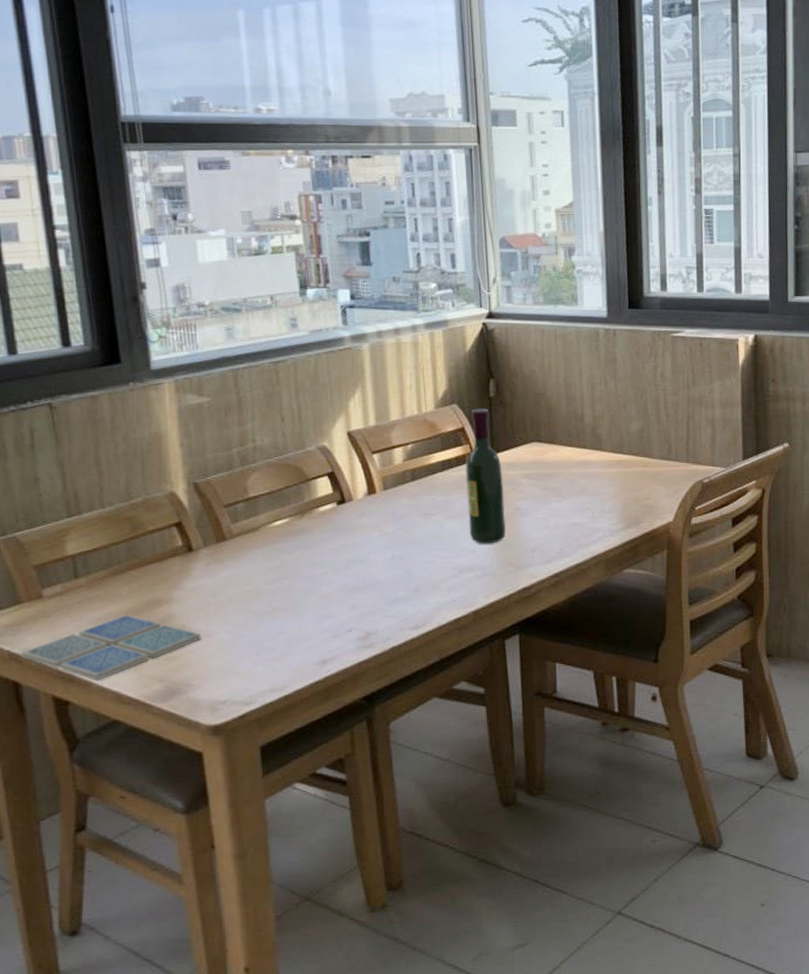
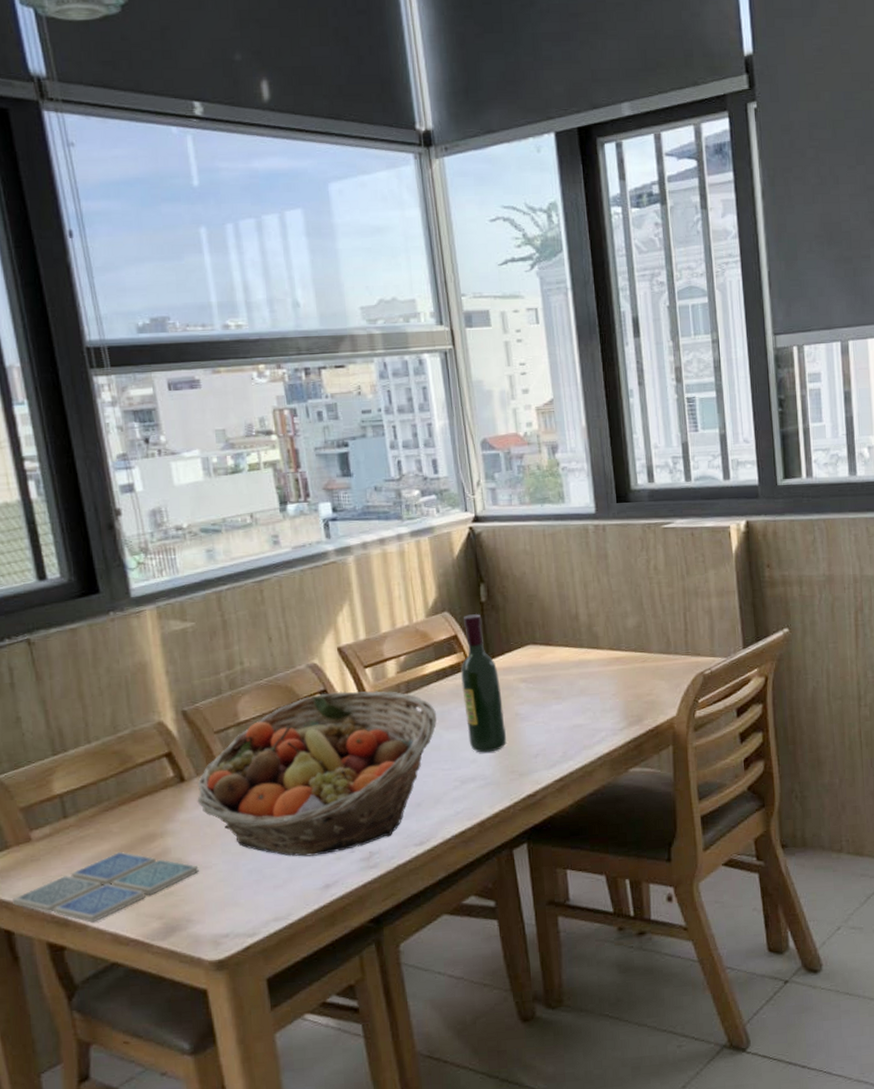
fruit basket: none [203,474,440,632] -> present [197,691,437,857]

